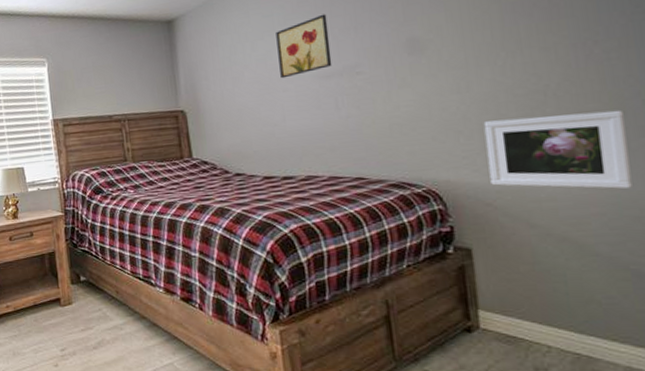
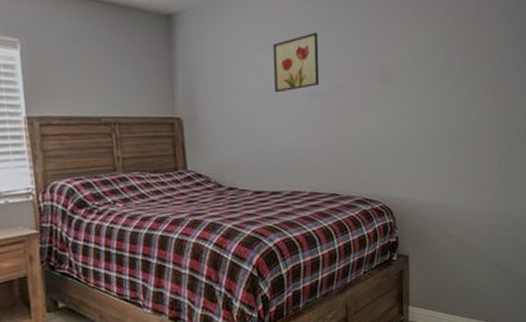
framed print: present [483,109,632,189] -> none [425,143,509,206]

